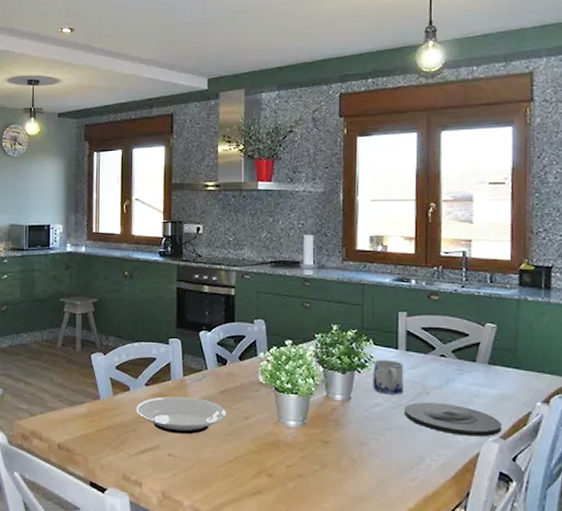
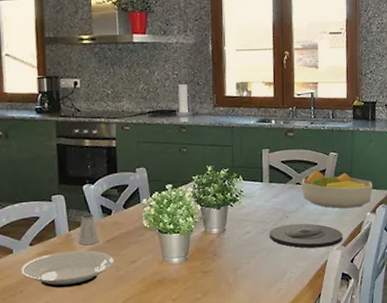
saltshaker: none [191,361,213,394] -> present [78,213,99,245]
mug: present [373,359,404,395] -> none [243,192,269,223]
fruit bowl: none [447,342,545,394] -> present [301,170,373,209]

